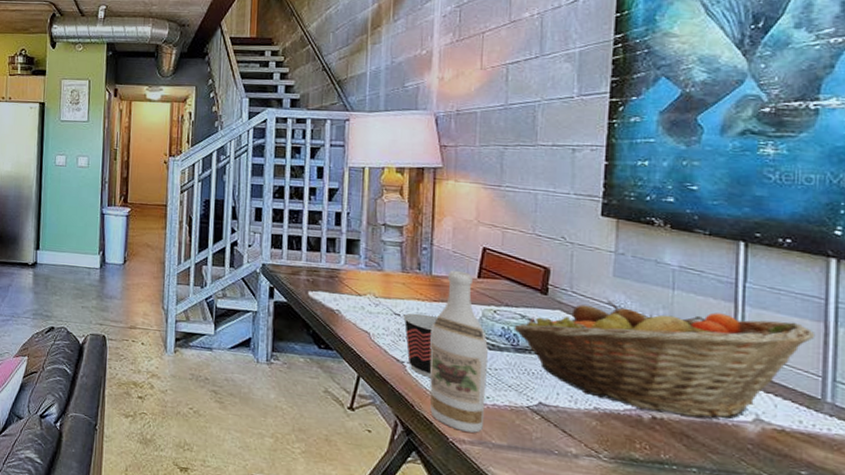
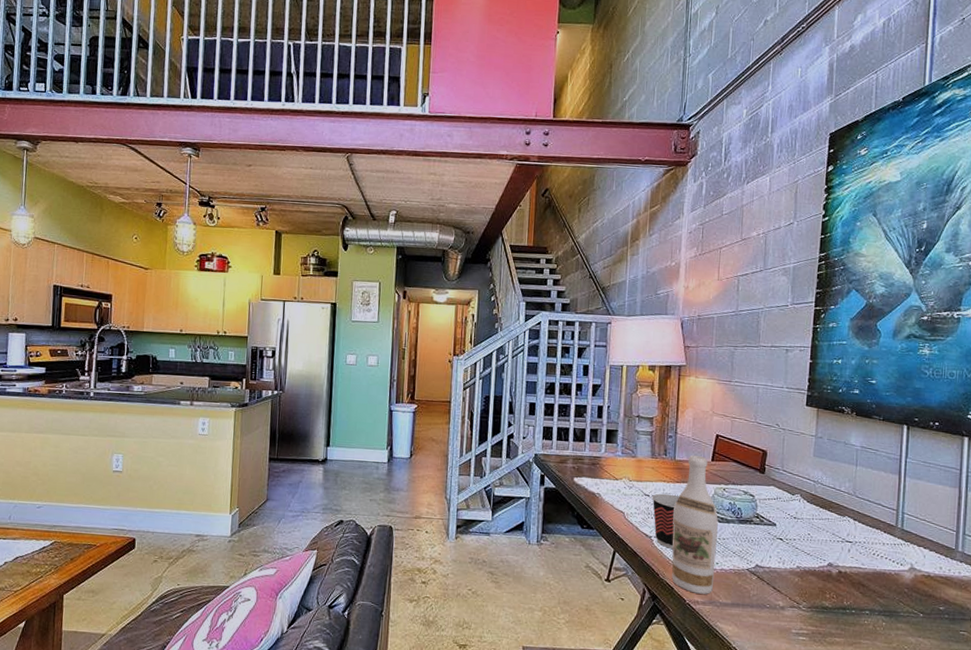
fruit basket: present [514,300,816,420] -> none [738,476,953,571]

